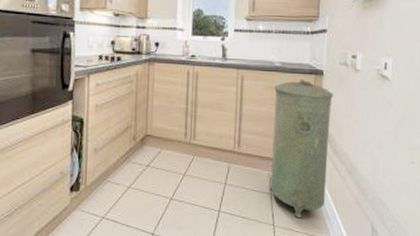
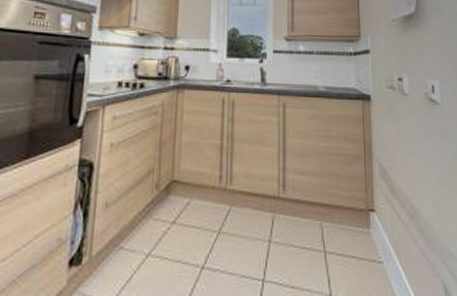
trash can: present [269,79,333,219] -> none [320,105,388,283]

